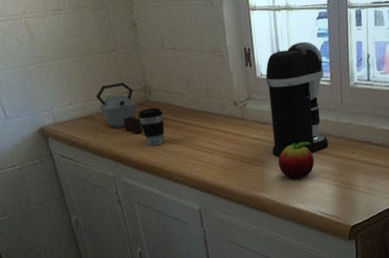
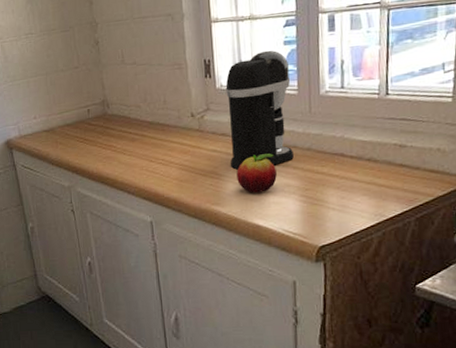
kettle: present [96,82,143,134] -> none [58,97,100,146]
coffee cup: present [138,107,165,147] -> none [95,120,121,158]

